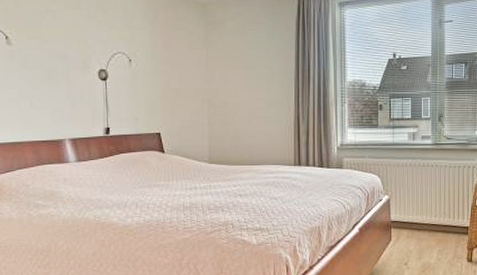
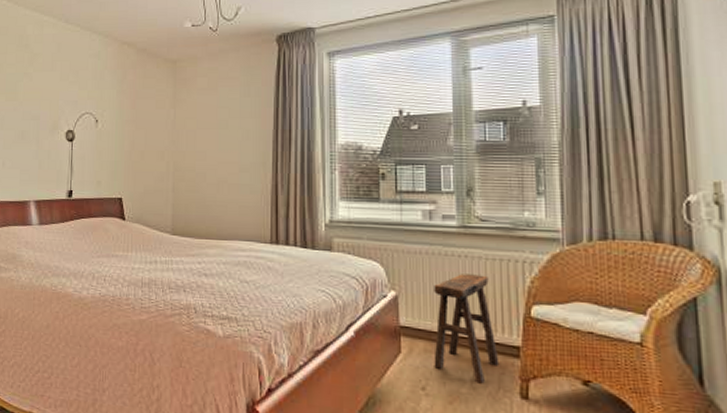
stool: none [413,179,455,255] -> present [434,274,500,384]

